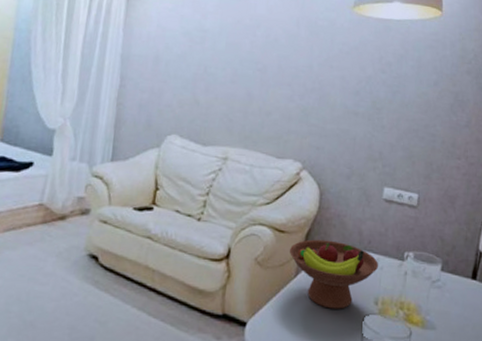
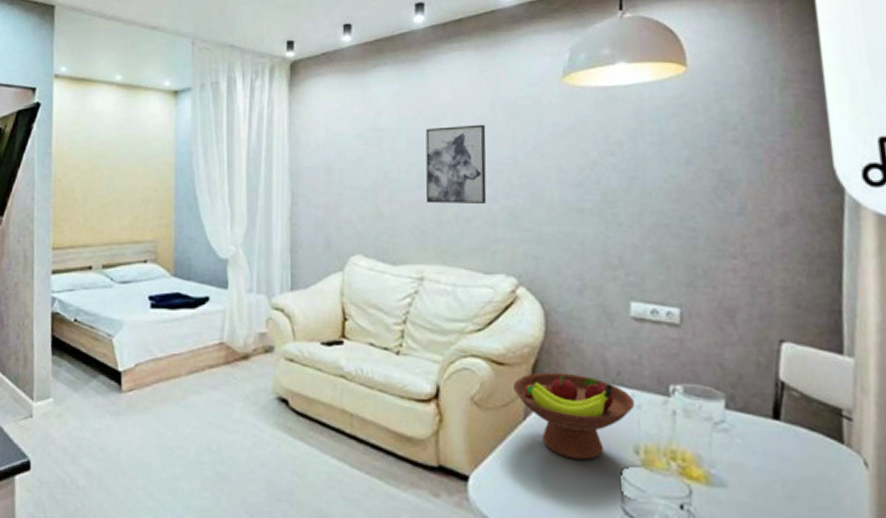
wall art: none [237,34,291,102] -> present [425,124,487,205]

